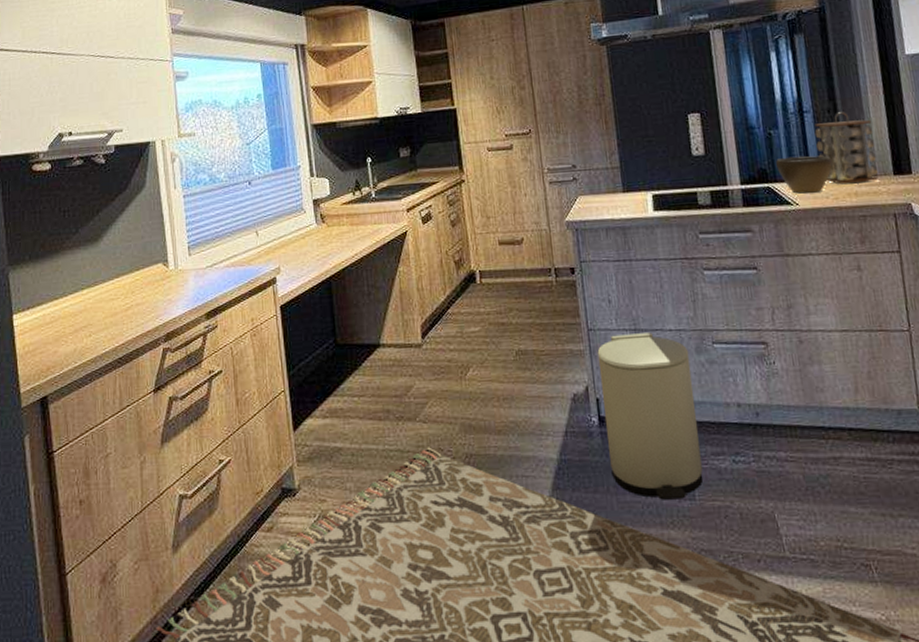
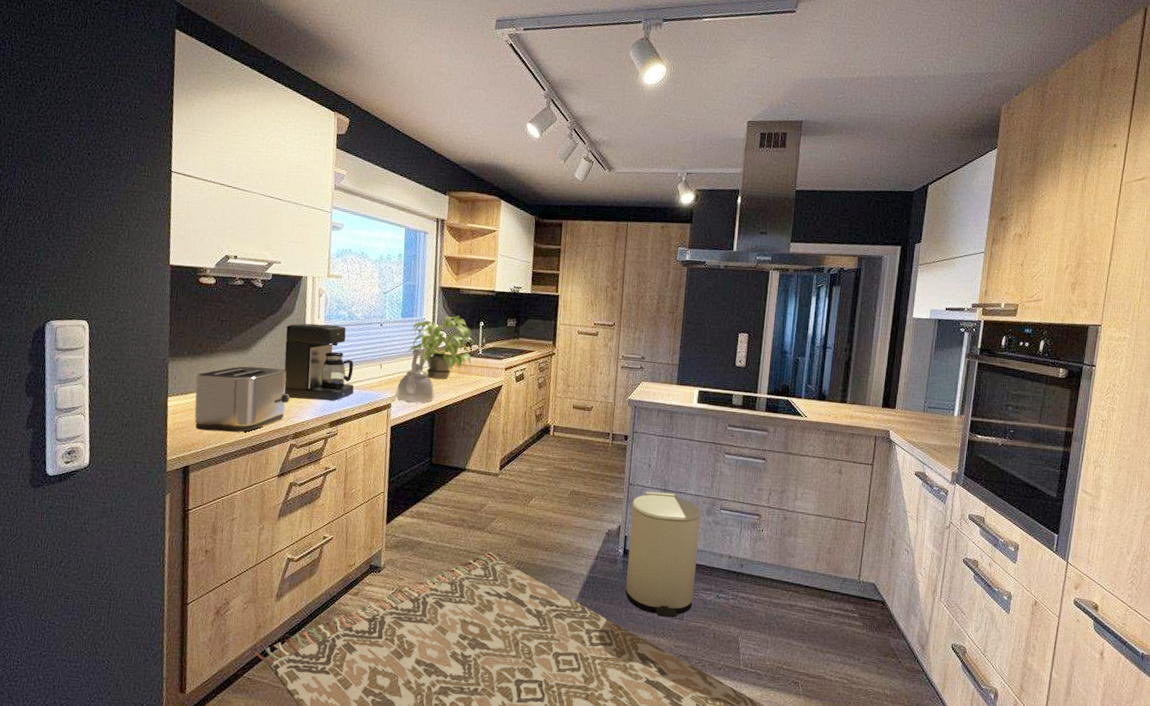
toaster: none [42,257,155,349] -> present [194,366,290,433]
coffee maker: none [139,193,229,292] -> present [284,323,354,402]
kettle: none [279,201,327,272] -> present [395,346,435,403]
plant: none [285,155,365,239] -> present [406,315,473,380]
bowl: present [775,155,833,194] -> none [796,380,839,411]
spice rack: present [814,111,879,185] -> none [830,351,875,410]

